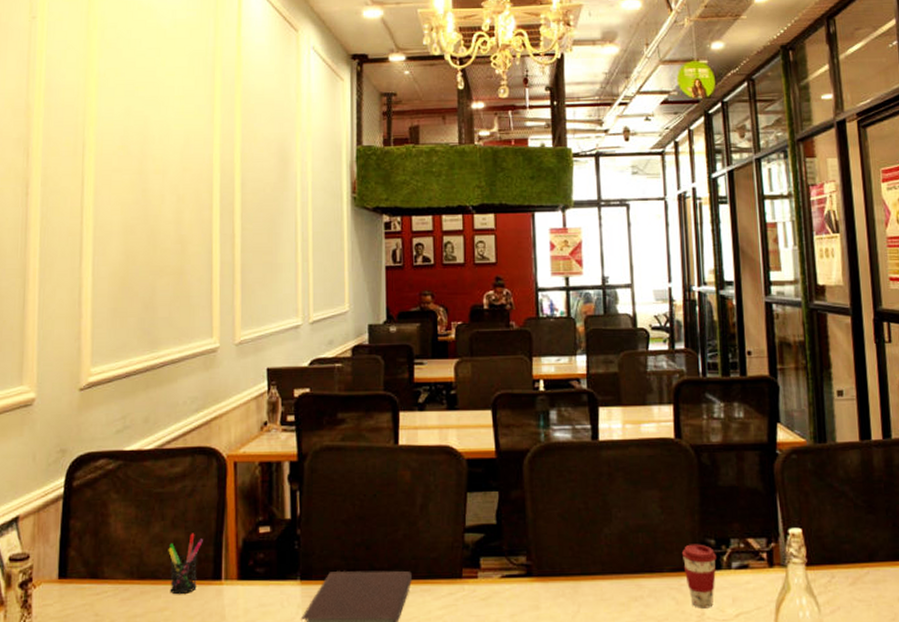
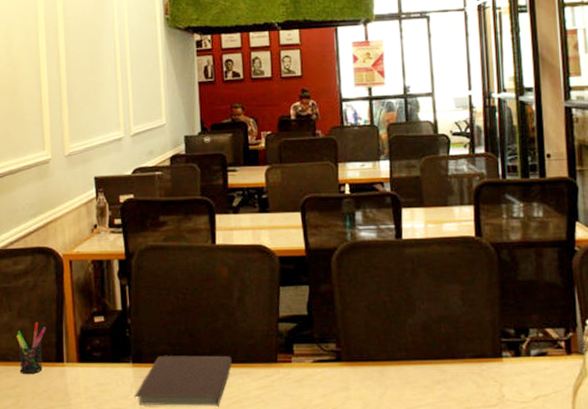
coffee cup: present [681,544,716,608] -> none [482,333,516,391]

